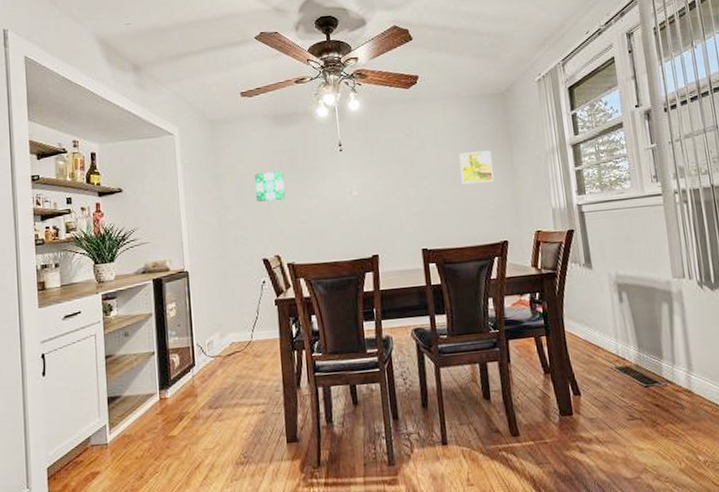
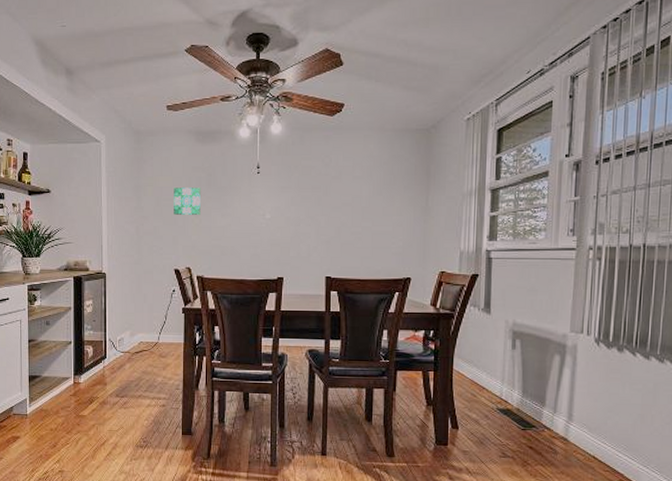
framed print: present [459,150,494,184] -> none [373,187,408,219]

